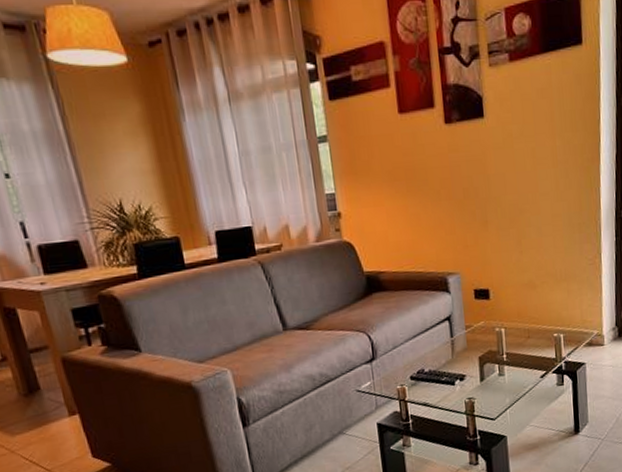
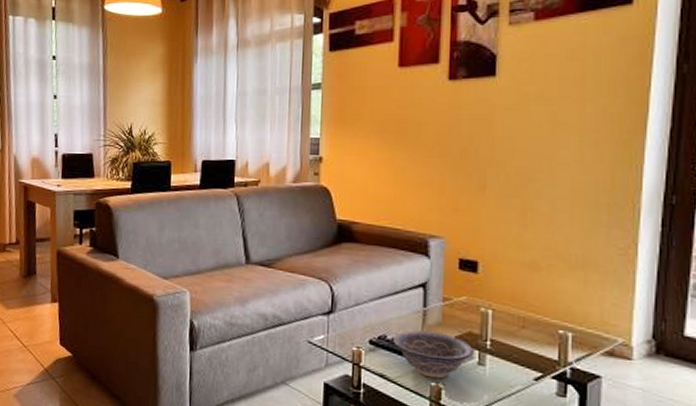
decorative bowl: none [430,356,494,396] -> present [393,330,473,379]

